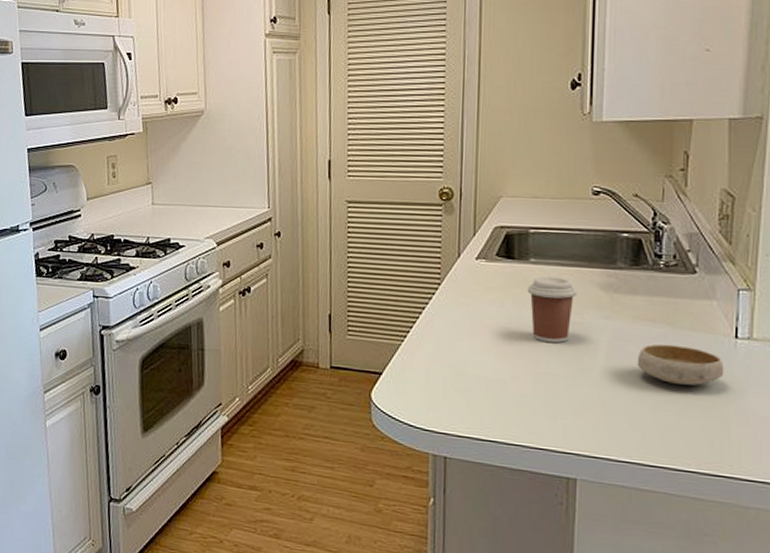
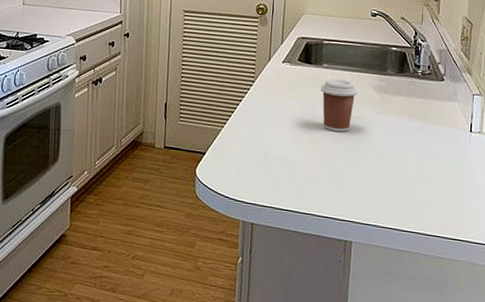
bowl: present [637,343,725,386] -> none [399,135,462,168]

